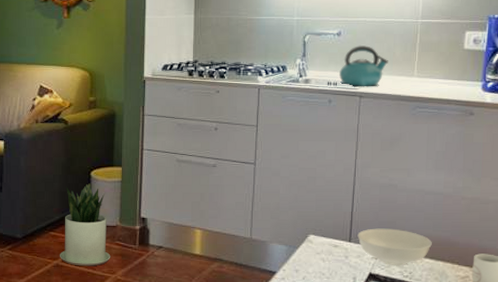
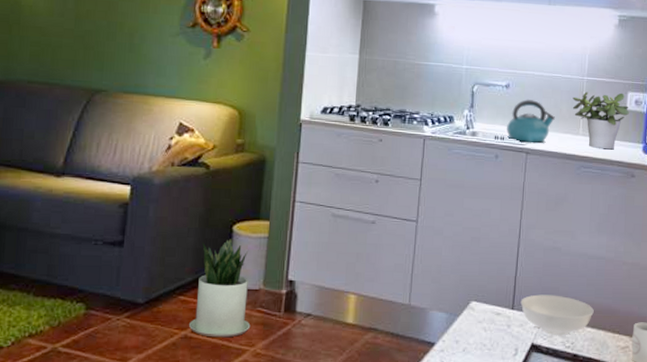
potted plant: none [406,32,468,89] -> present [572,91,630,150]

